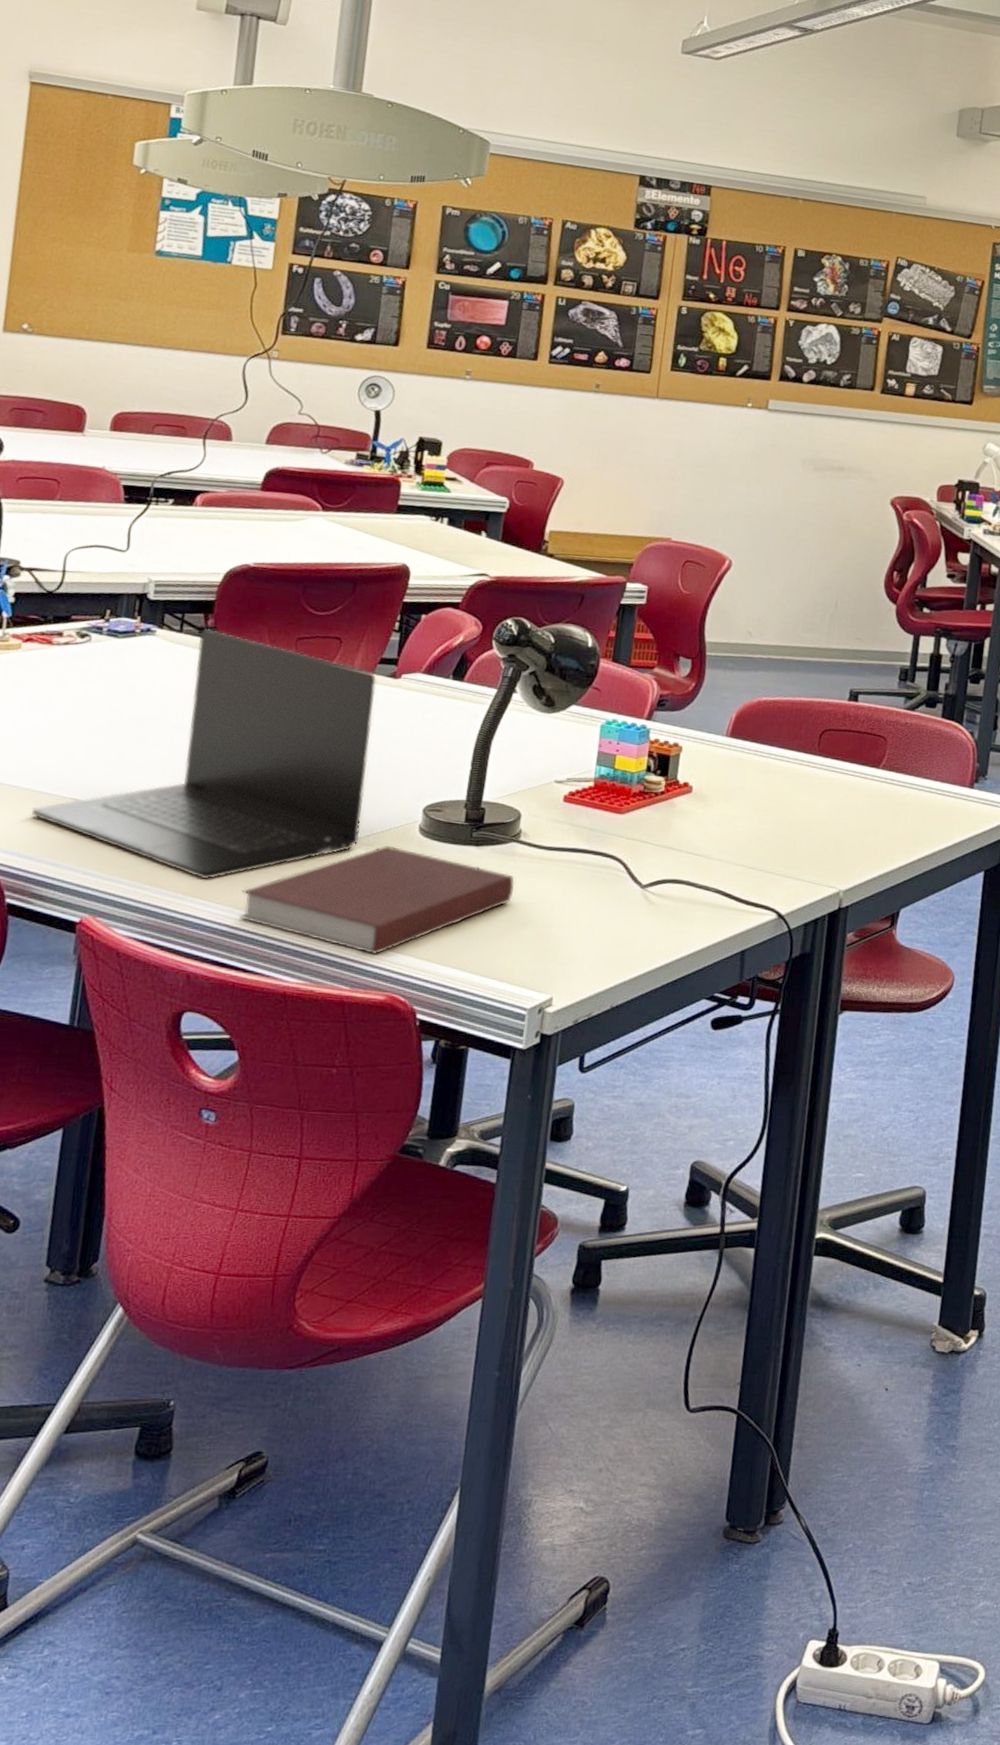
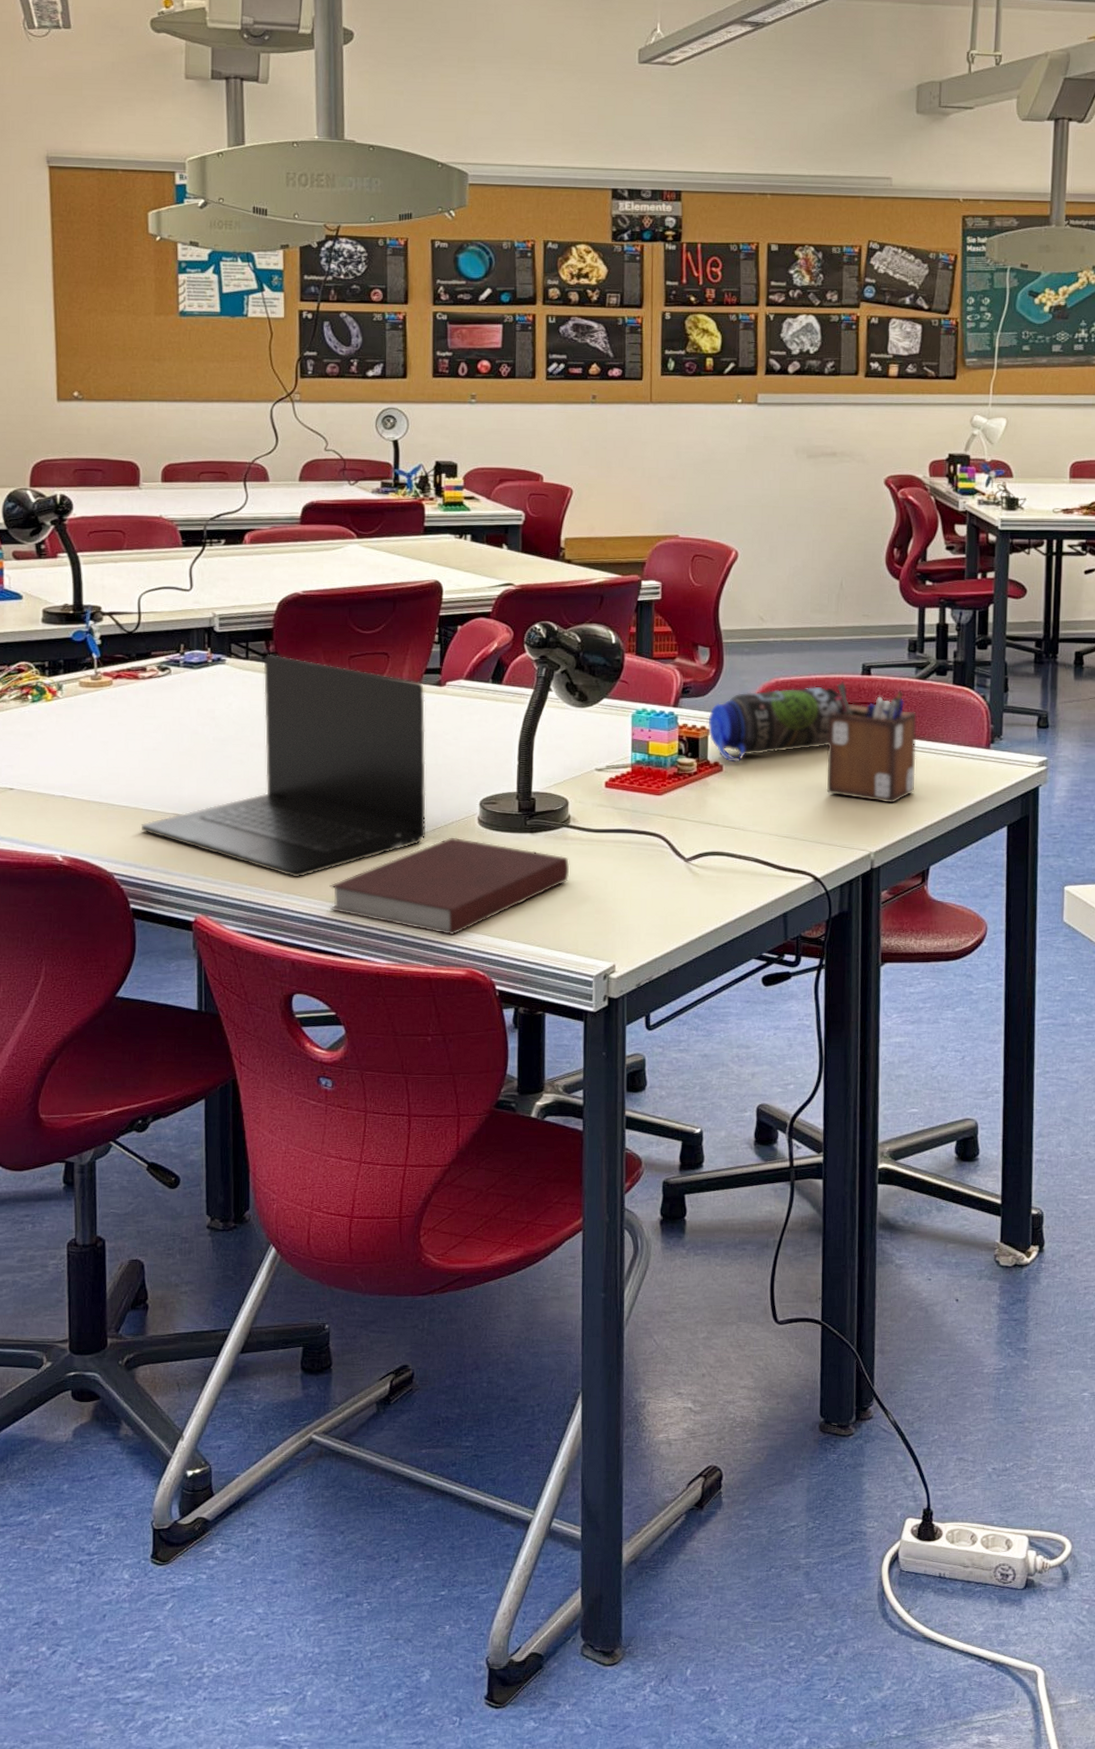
water bottle: none [681,709,825,785] -> present [708,686,841,763]
desk organizer: none [800,706,901,839] -> present [826,681,917,803]

